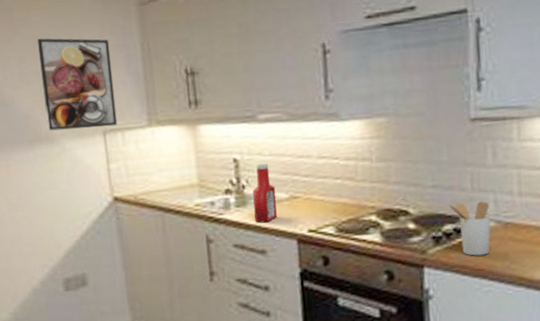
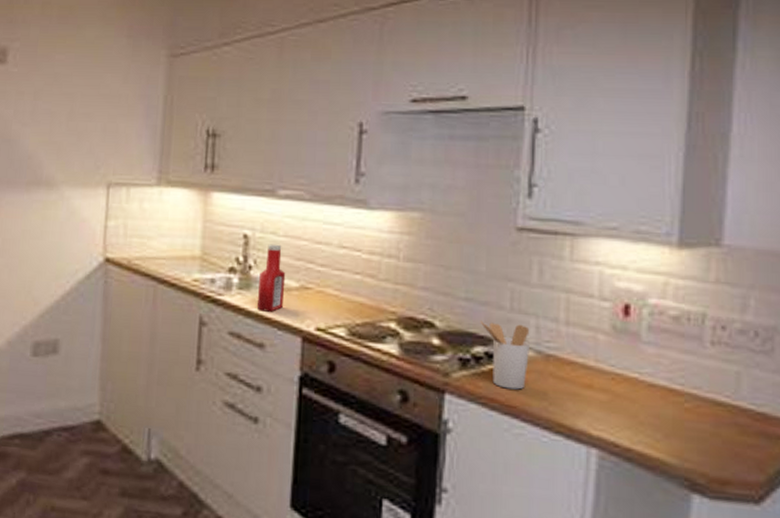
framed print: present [37,38,118,131] -> none [49,77,132,180]

